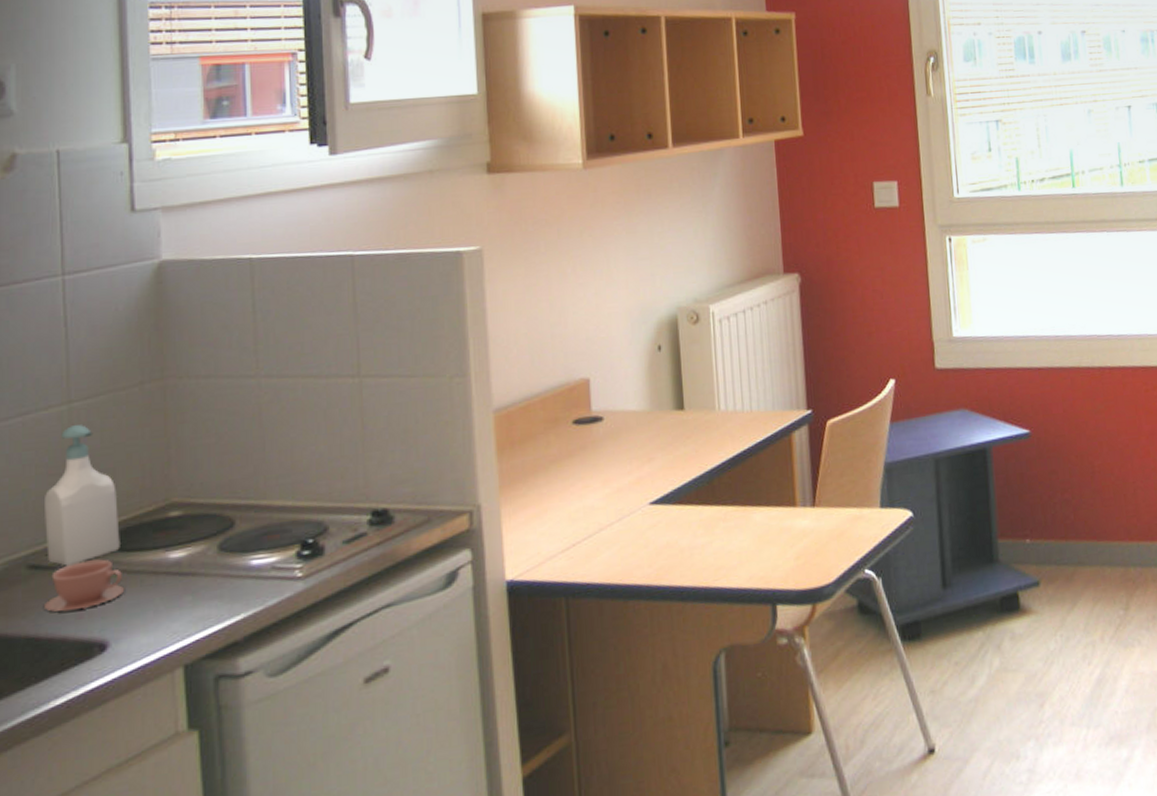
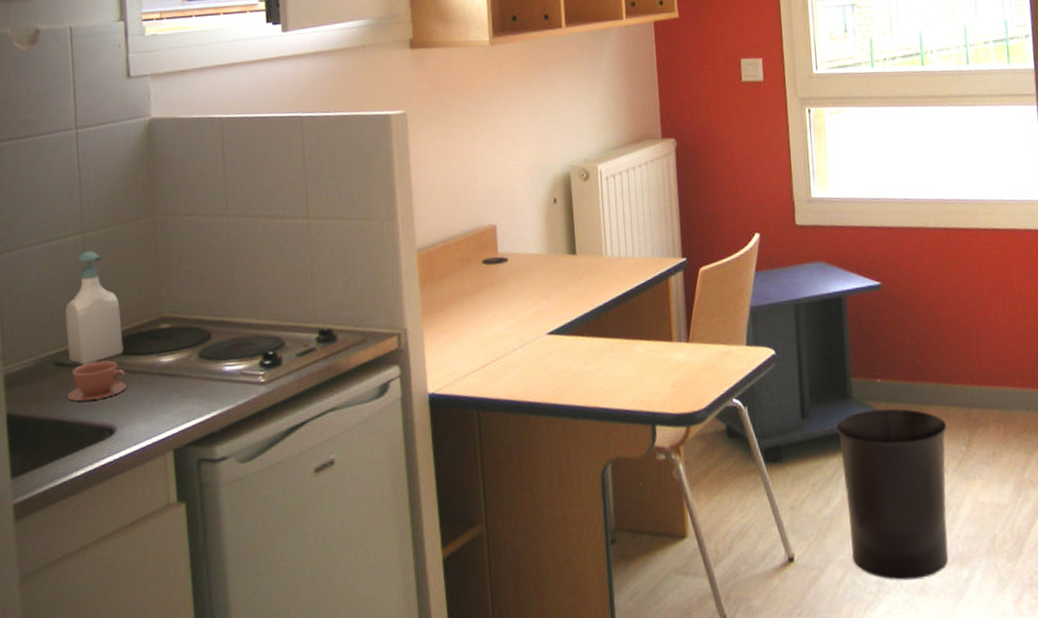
waste bin: none [980,571,1106,766] -> present [835,408,949,580]

